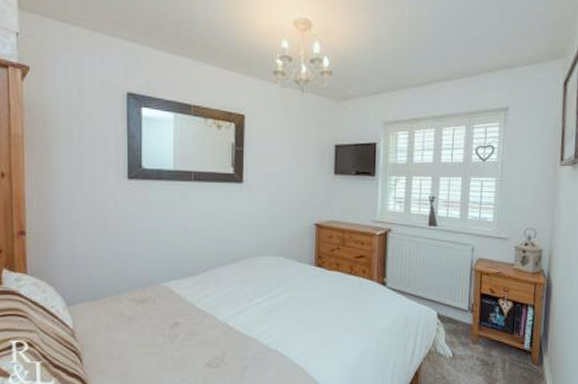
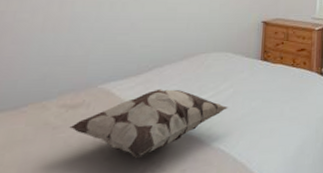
decorative pillow: none [141,289,284,353] -> present [69,88,229,159]

